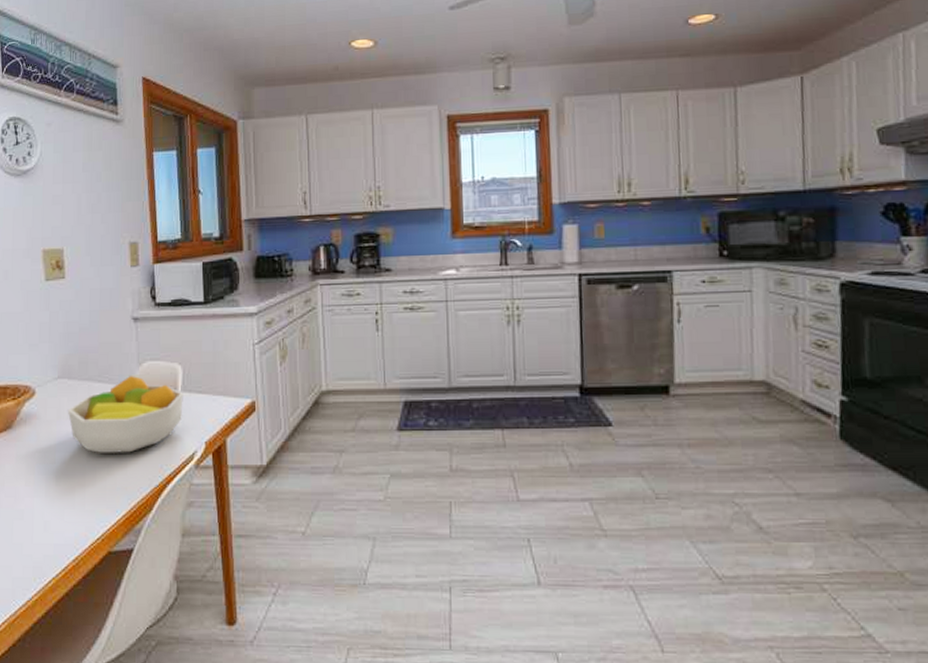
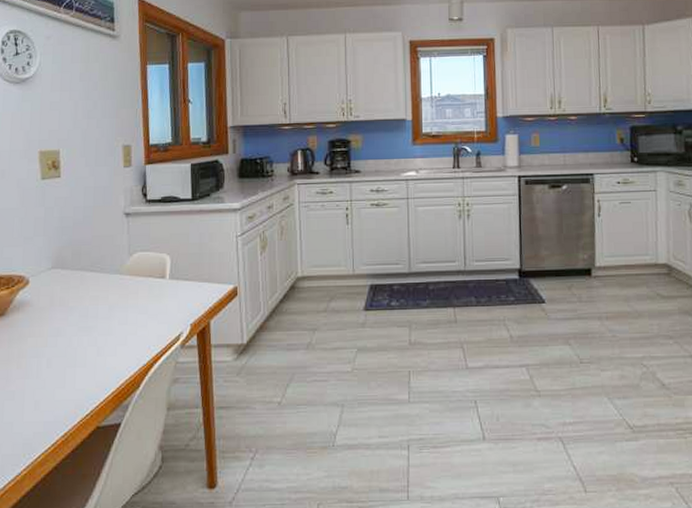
fruit bowl: present [68,376,183,453] -> none [61,266,171,336]

